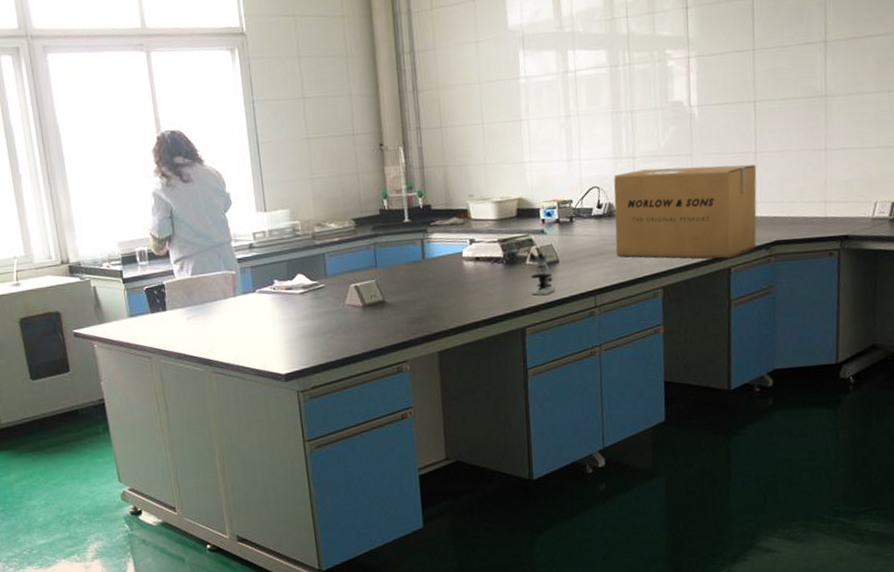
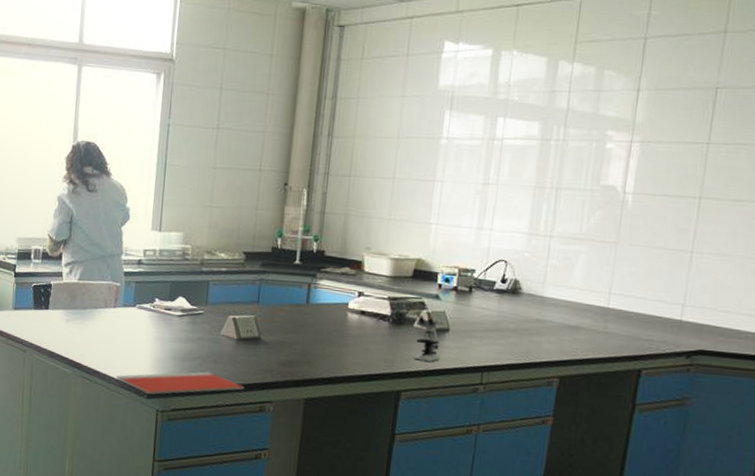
notebook: none [249,343,379,378] -> present [115,371,245,395]
box: present [614,164,757,259] -> none [514,250,690,360]

